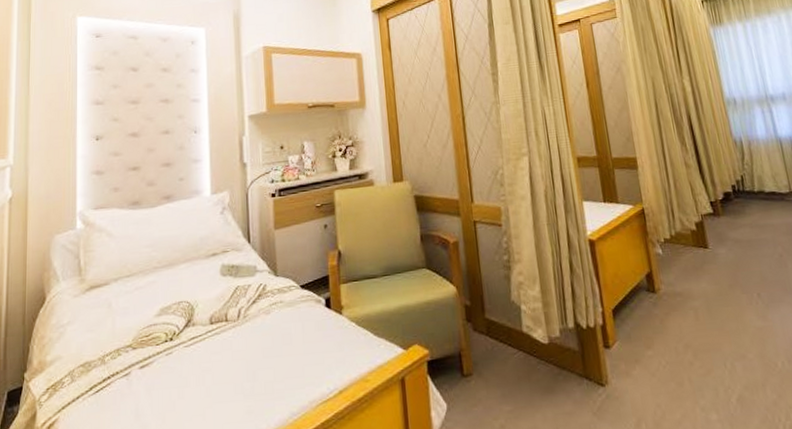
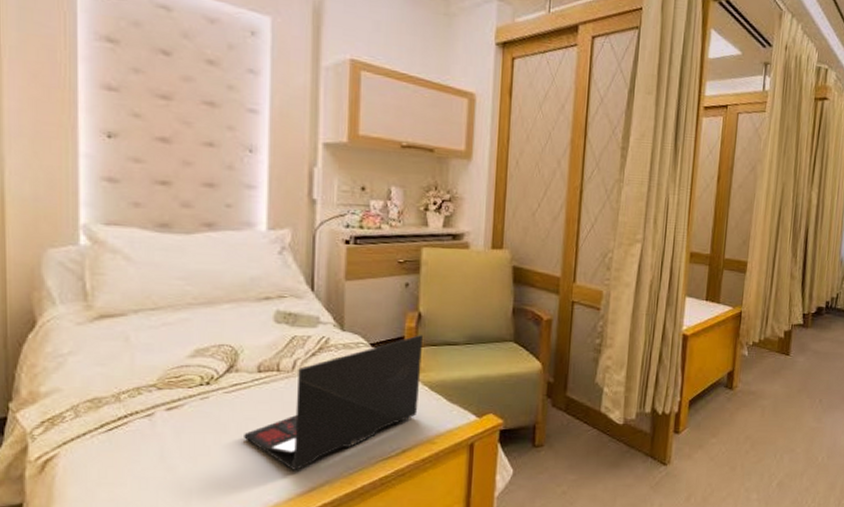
laptop: none [202,272,349,422] -> present [244,335,424,472]

